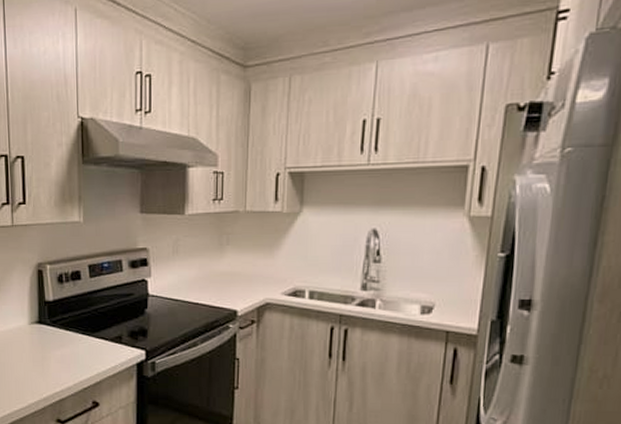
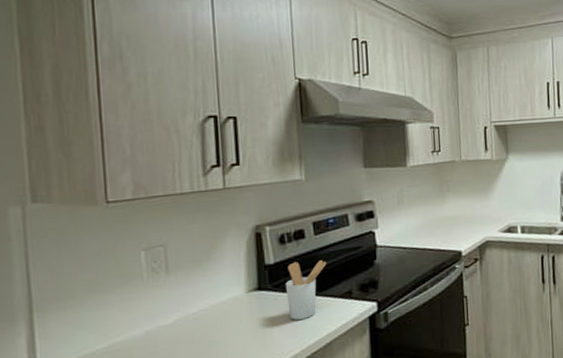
utensil holder: none [62,301,100,356] -> present [285,260,327,320]

